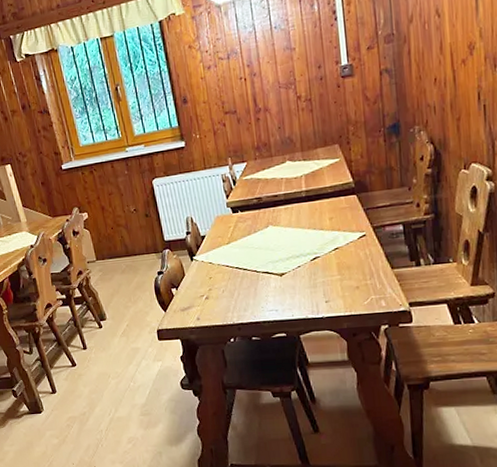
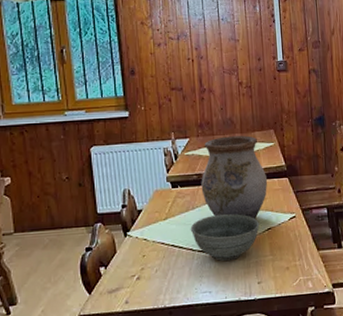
bowl: none [253,235,326,282] -> present [190,213,260,262]
vase: none [261,153,334,240] -> present [201,135,268,219]

